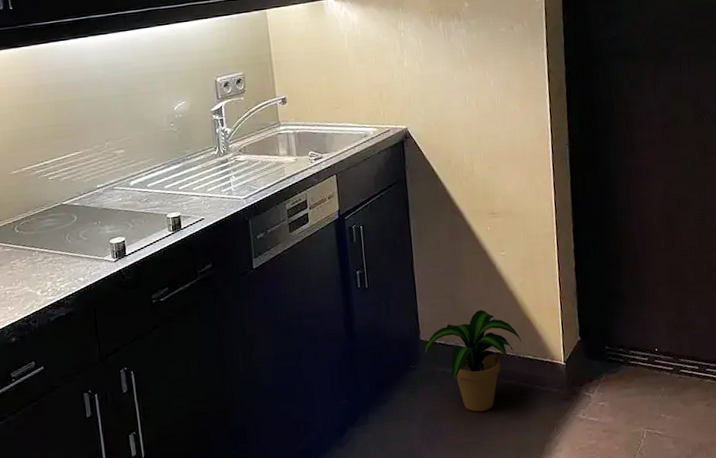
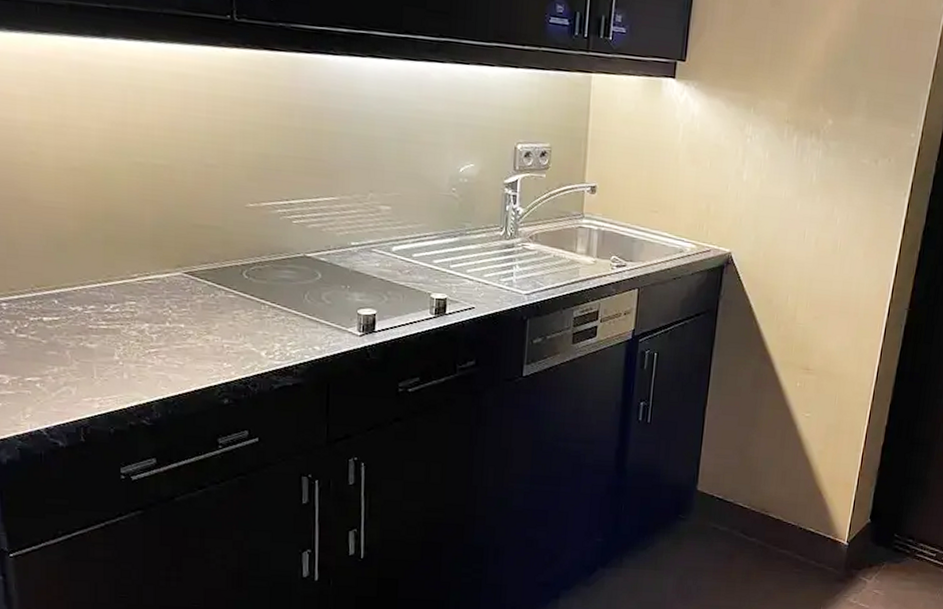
potted plant: present [424,310,521,412] -> none [699,471,807,577]

